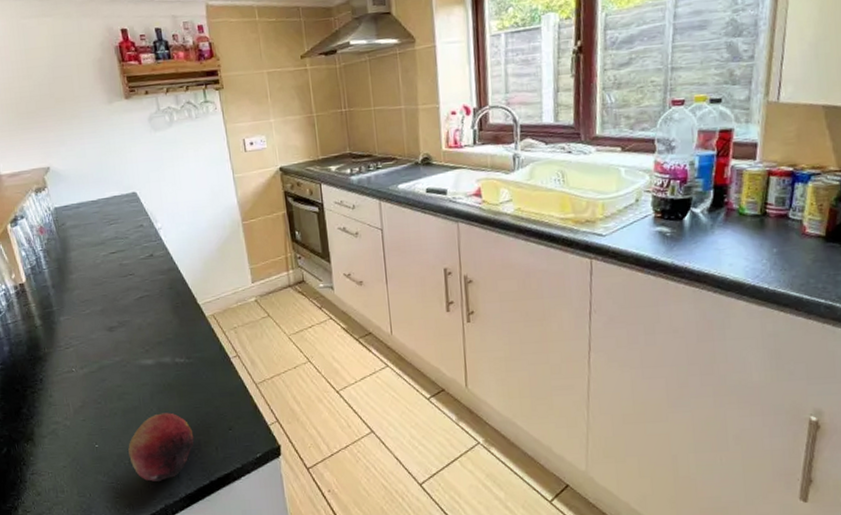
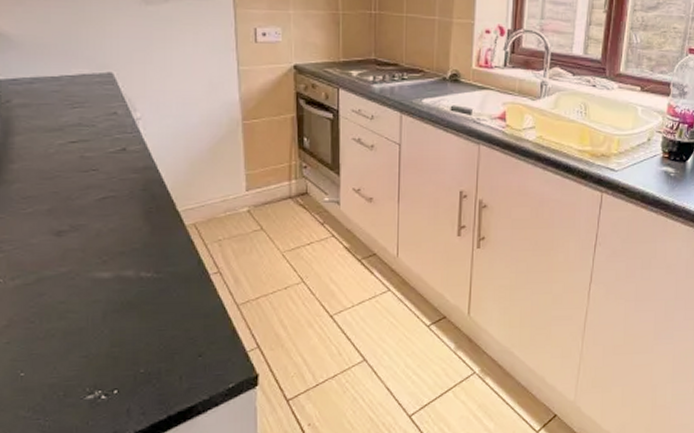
fruit: present [128,412,194,482] -> none [65,335,153,417]

